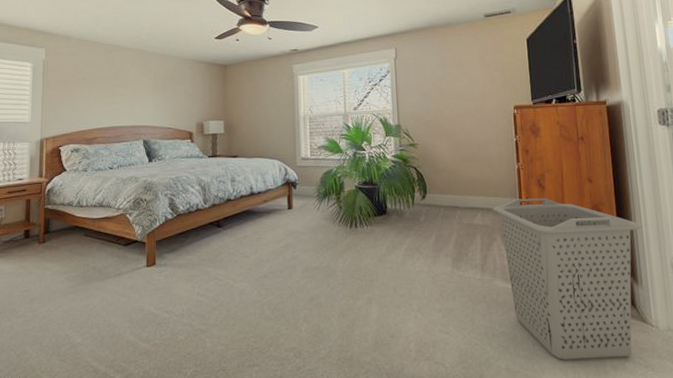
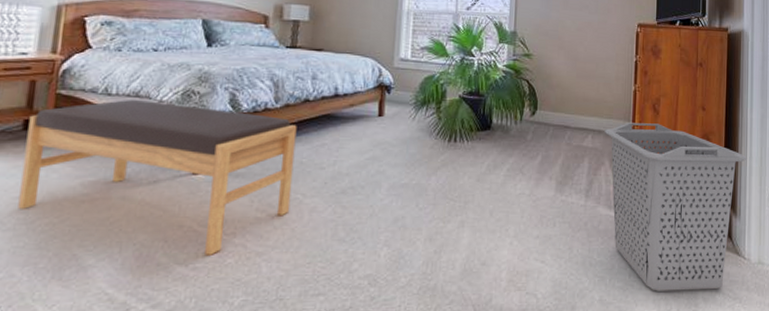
bench: none [25,208,224,333] -> present [18,99,297,255]

